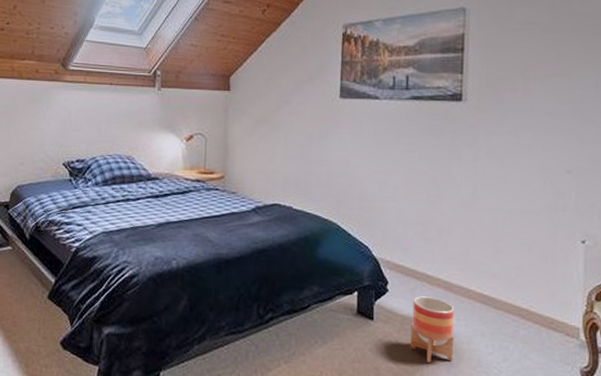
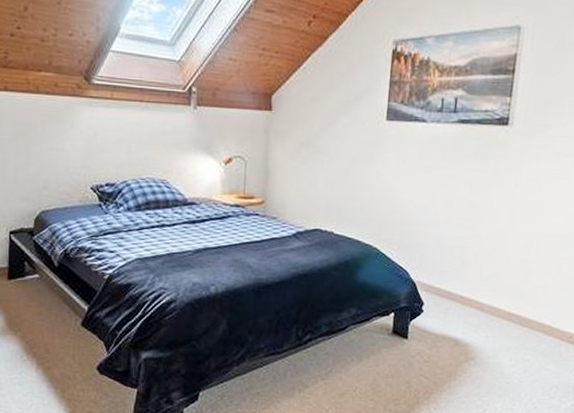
planter: present [410,296,454,363] -> none [440,316,484,375]

